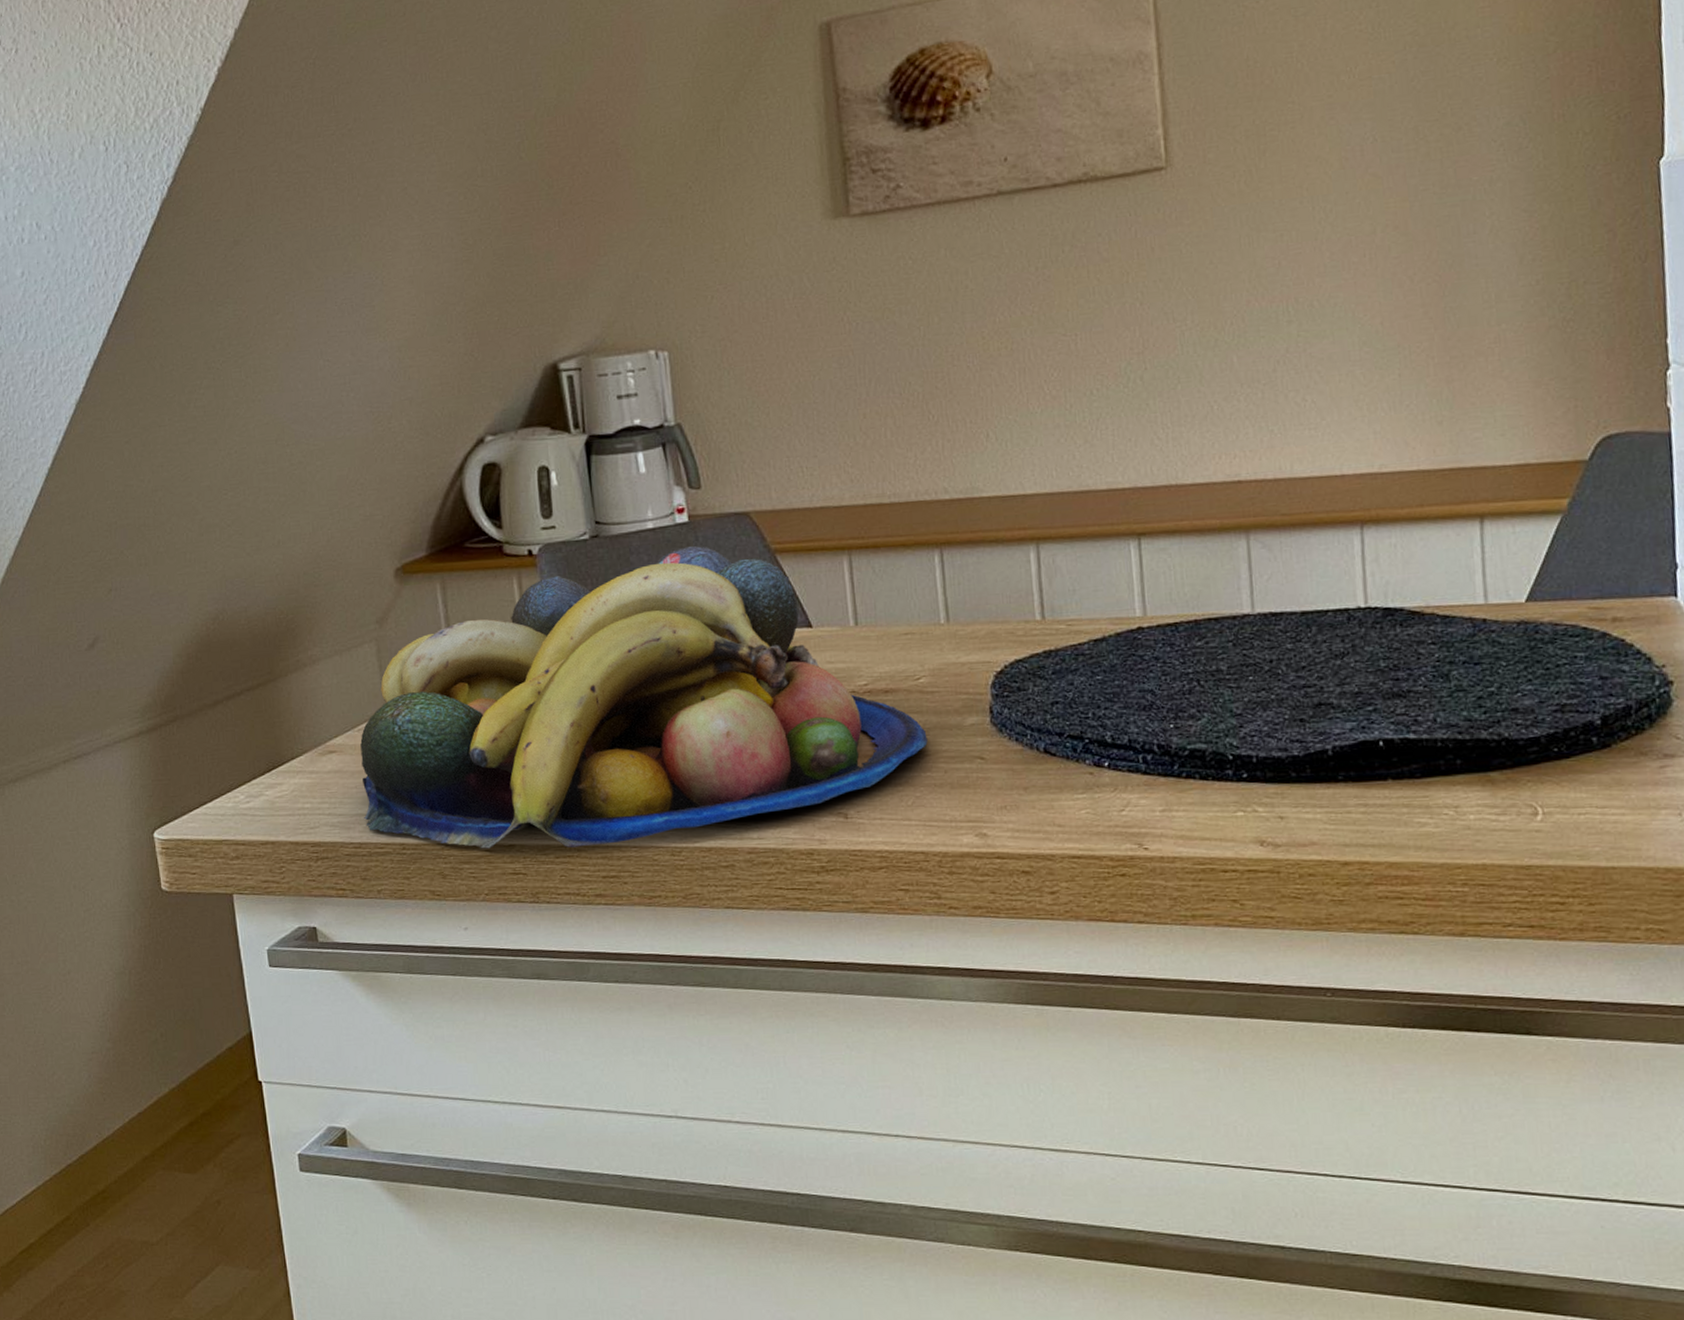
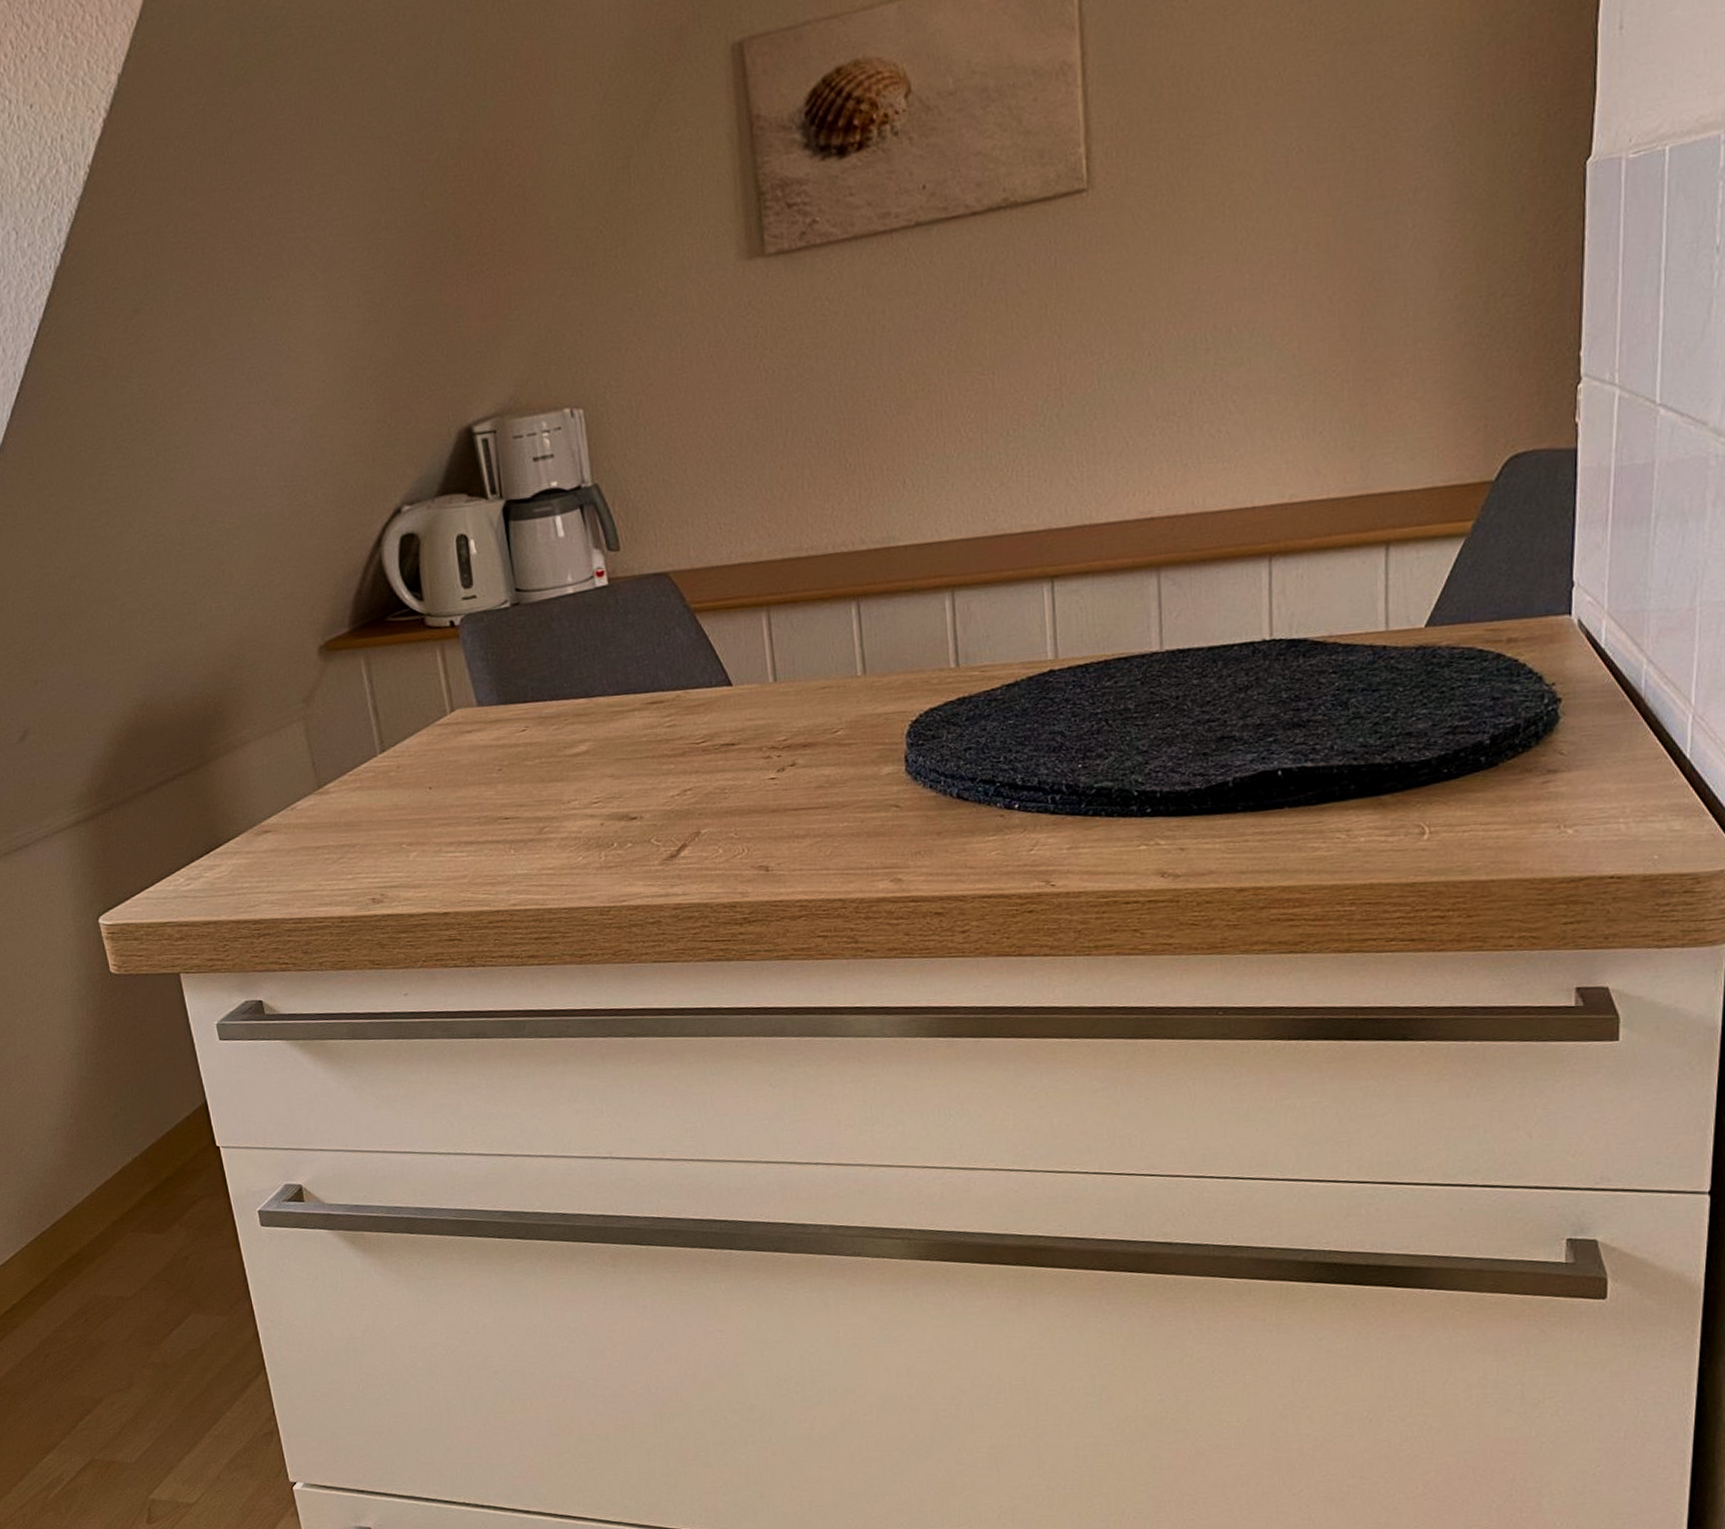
fruit bowl: present [360,546,928,849] -> none [294,609,845,918]

